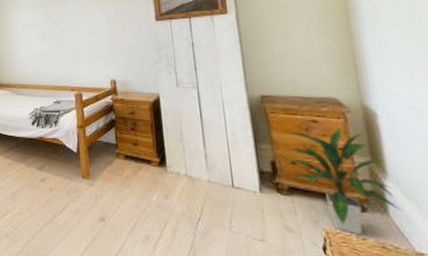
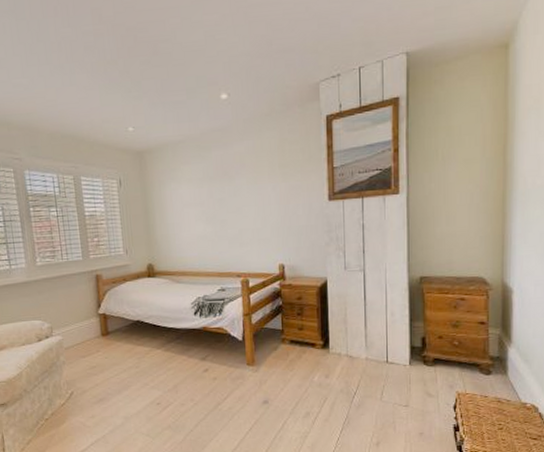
indoor plant: present [282,126,400,235] -> none [434,302,516,394]

